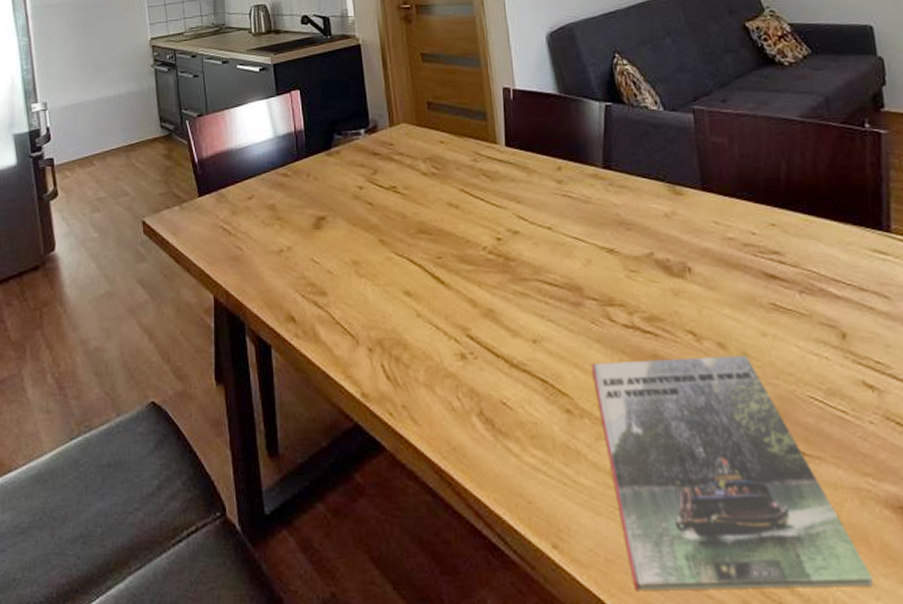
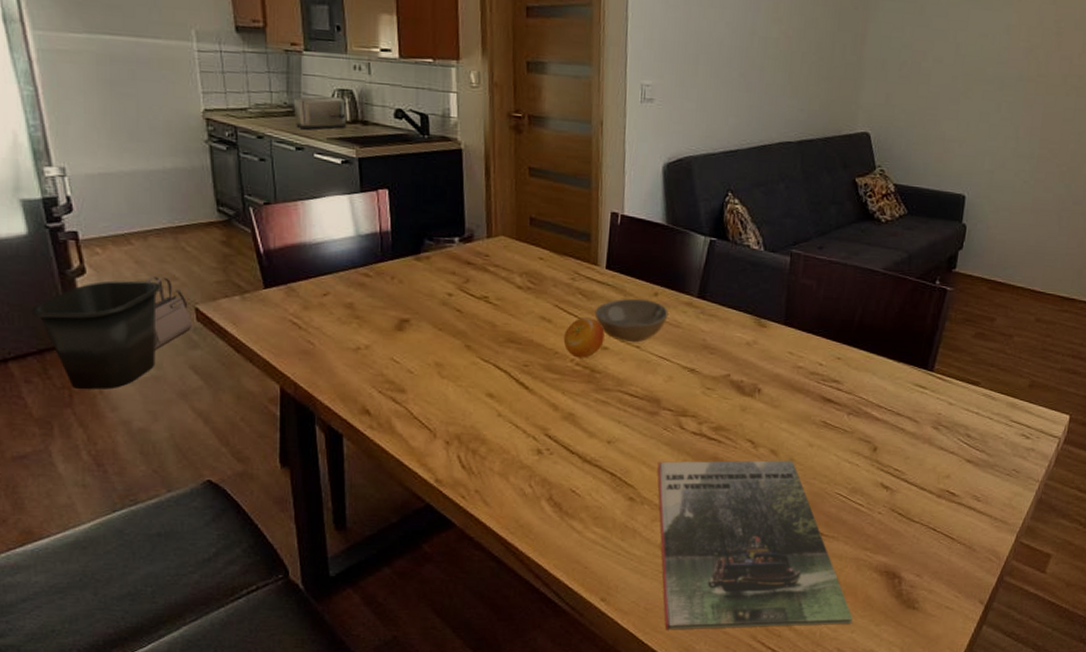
waste bin: none [16,198,116,309] -> present [32,280,161,389]
handbag: none [104,194,139,266] -> present [146,277,191,350]
toaster: none [219,12,263,45] -> present [293,96,348,130]
fruit: none [472,200,514,245] -> present [563,317,605,358]
soup bowl: none [500,174,576,224] -> present [594,298,669,343]

